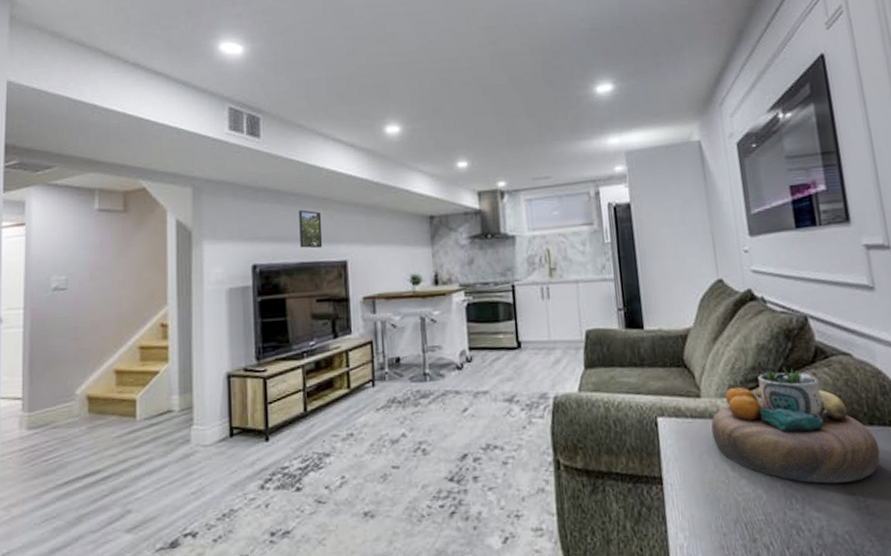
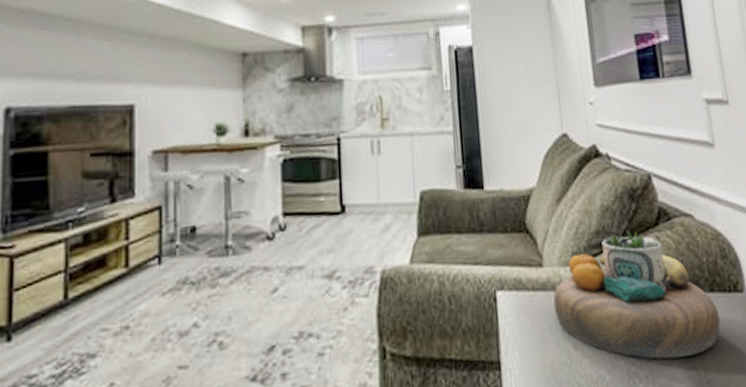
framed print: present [299,210,323,249] -> none [73,39,104,89]

